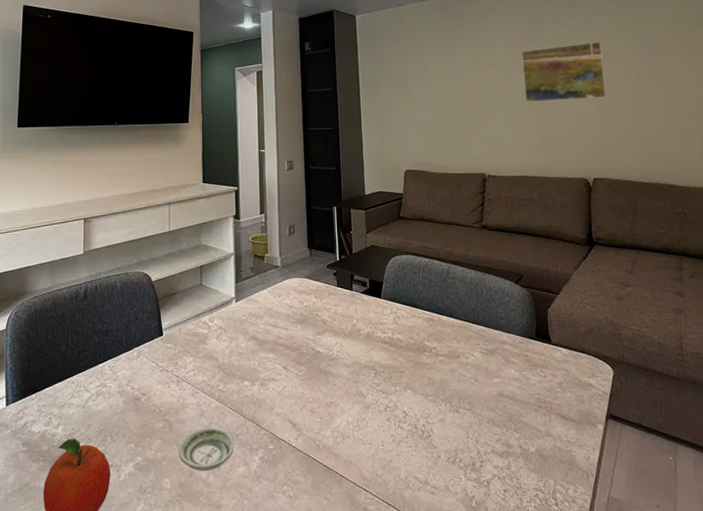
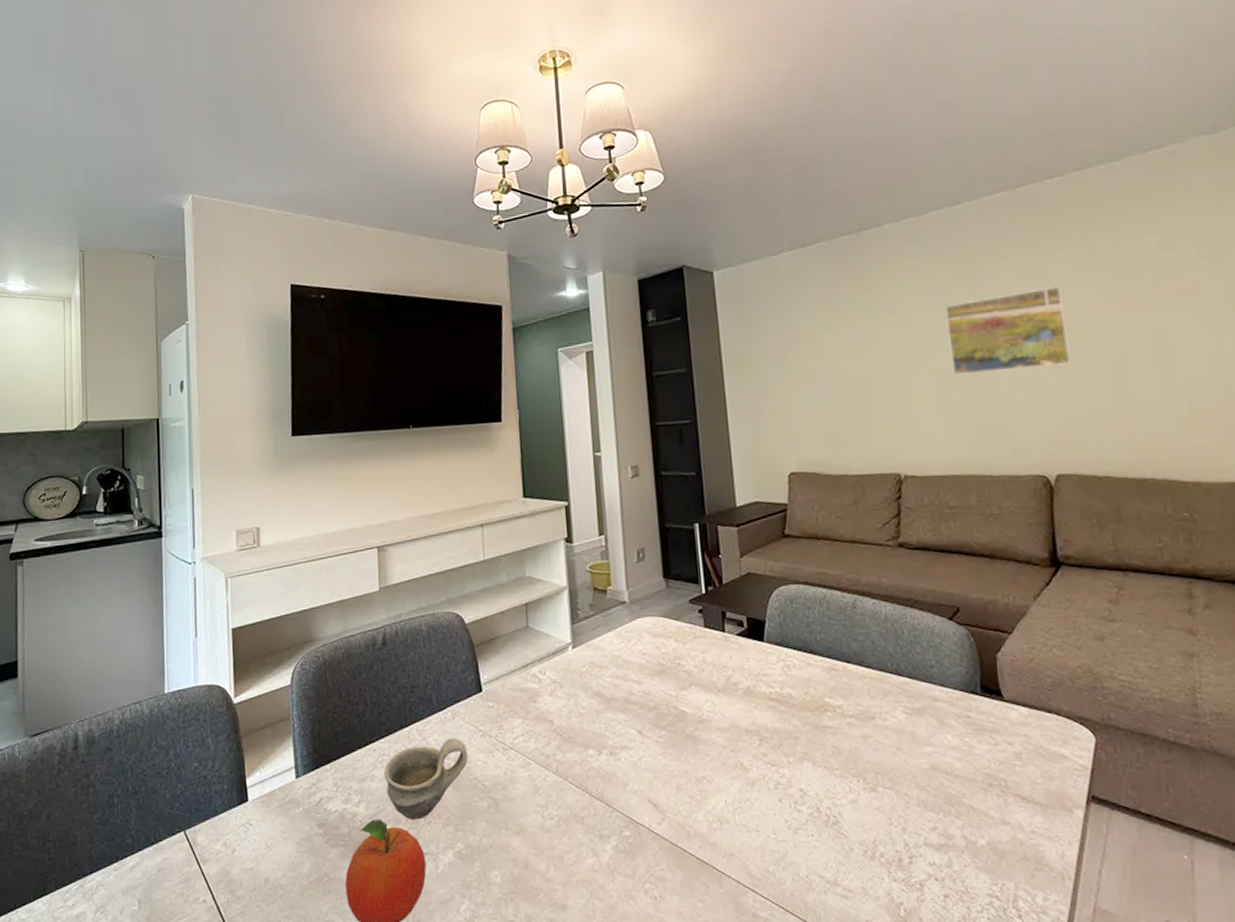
cup: none [79,372,149,439] -> present [383,738,468,820]
saucer: present [178,427,235,472] -> none [508,807,580,863]

